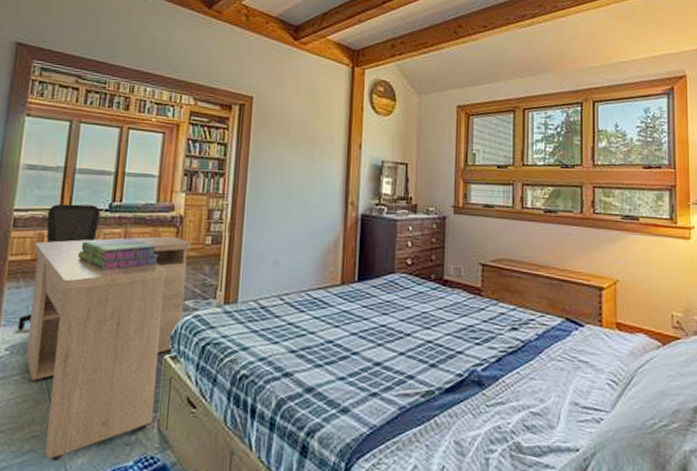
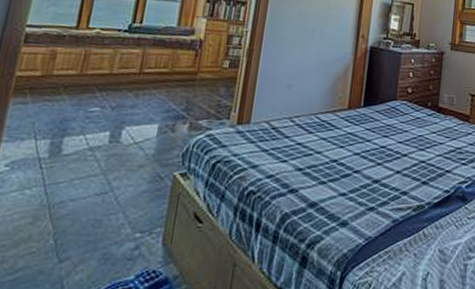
office chair: present [17,203,101,330] -> none [20,22,120,146]
desk: present [25,236,192,462] -> none [26,58,210,278]
stack of books: present [77,237,159,271] -> none [91,58,176,89]

